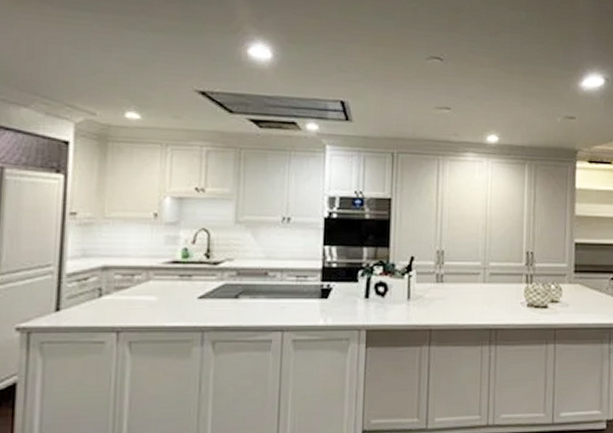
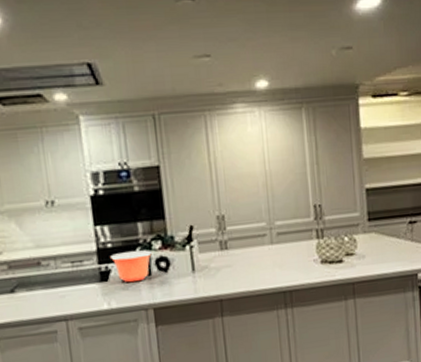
mixing bowl: none [334,273,372,303] -> present [111,250,152,283]

